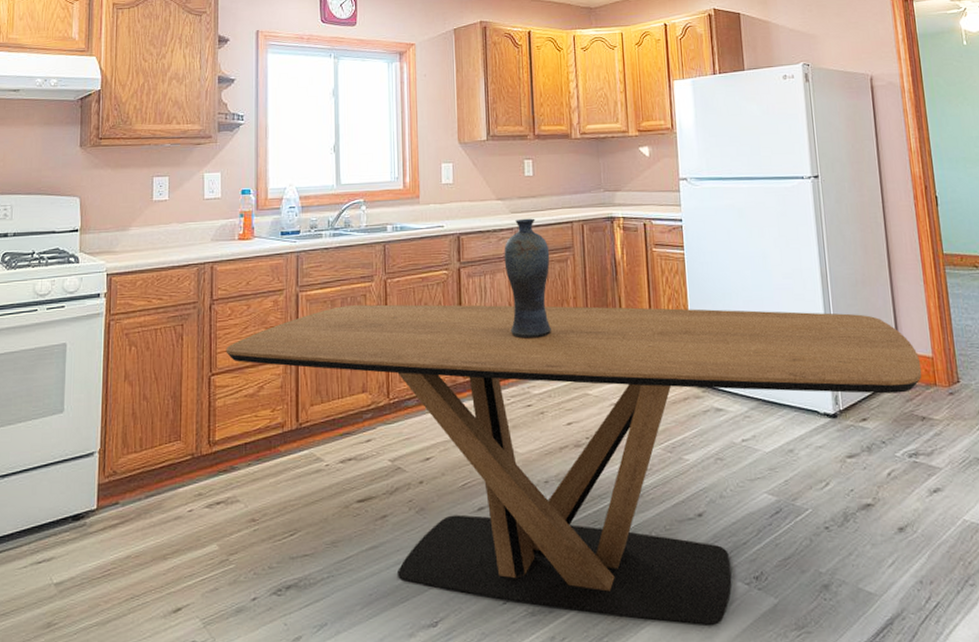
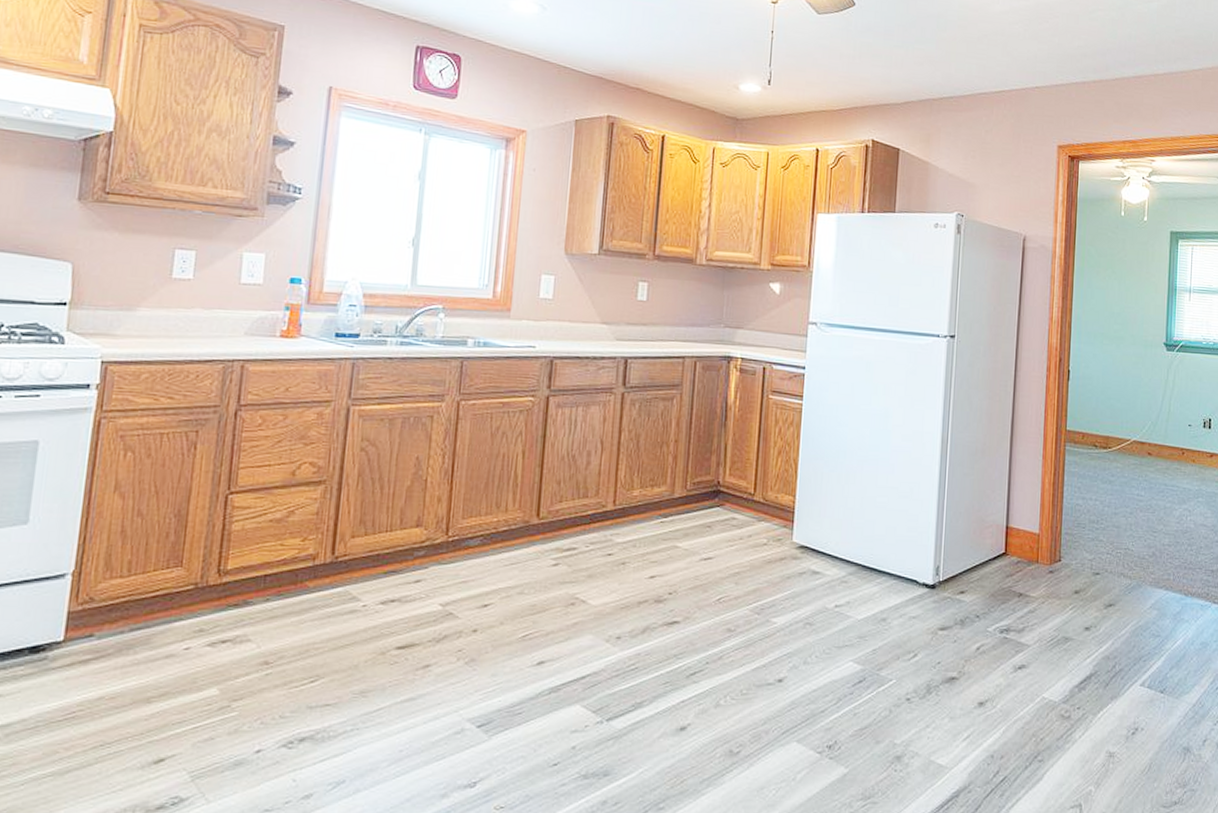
dining table: present [226,304,922,627] -> none [250,426,1027,795]
vase: present [504,218,551,339] -> none [599,347,655,482]

